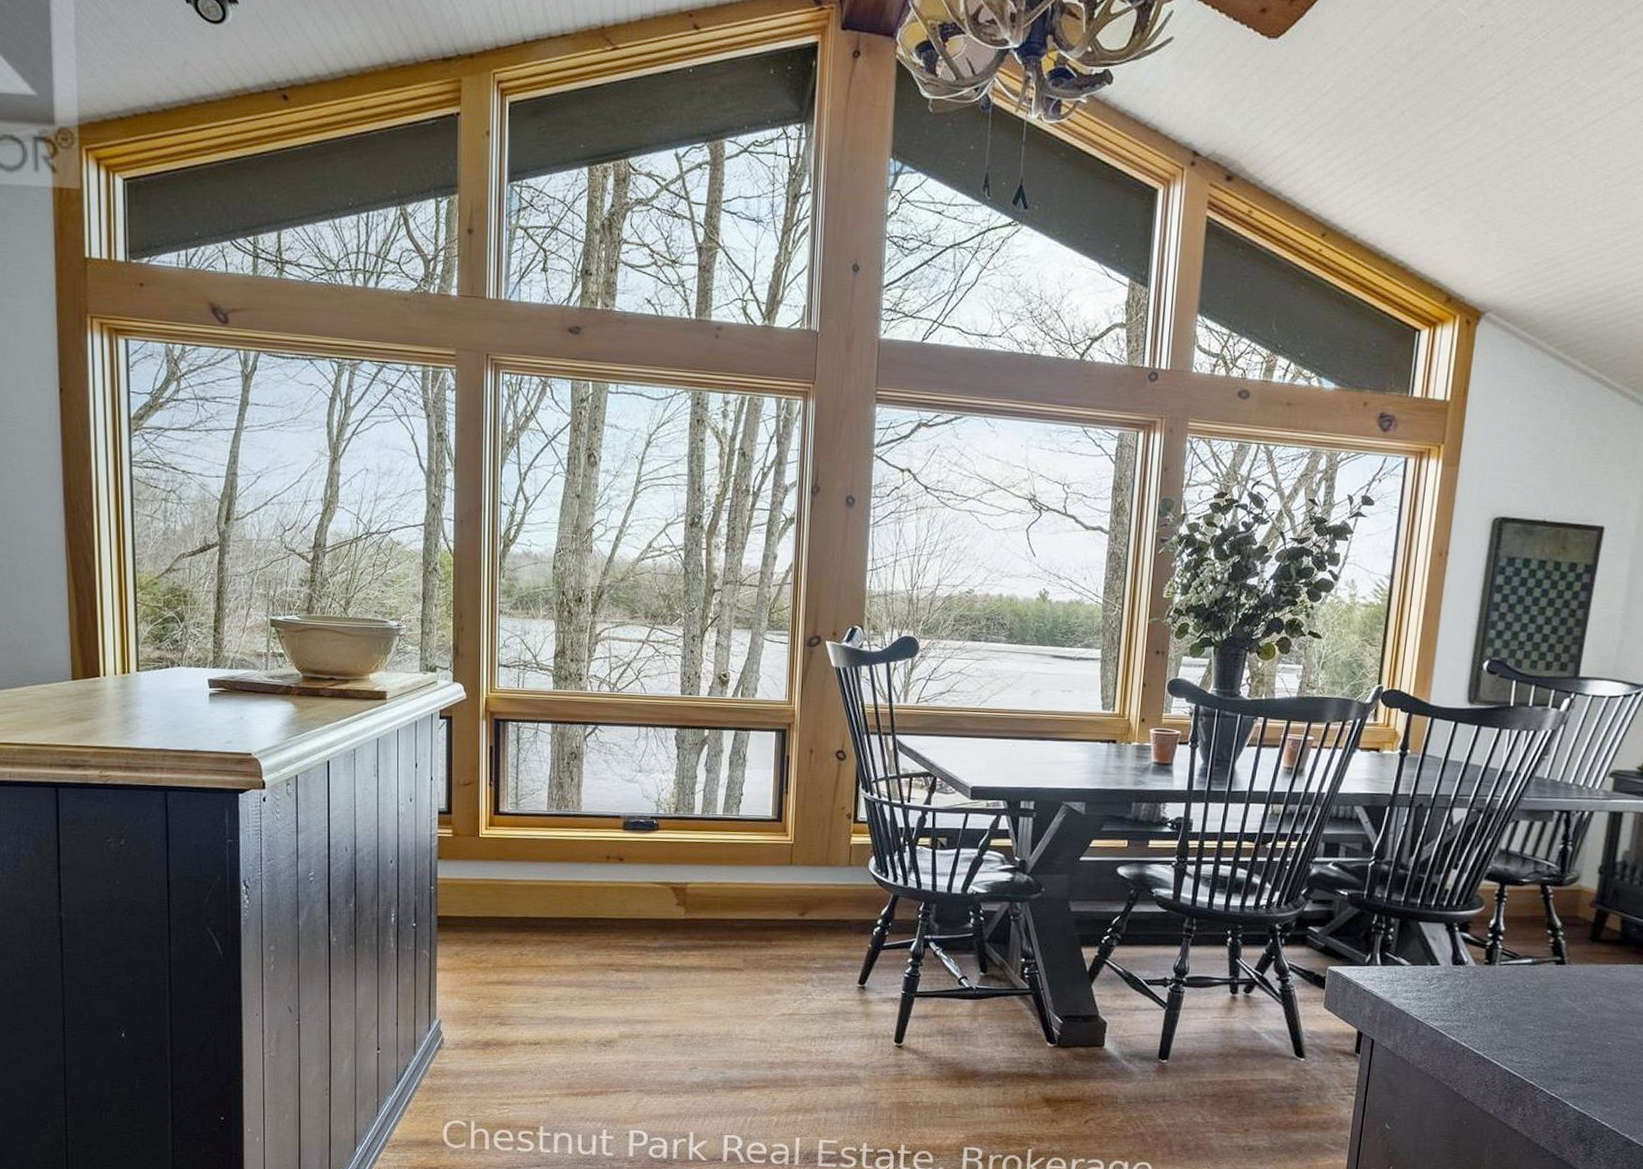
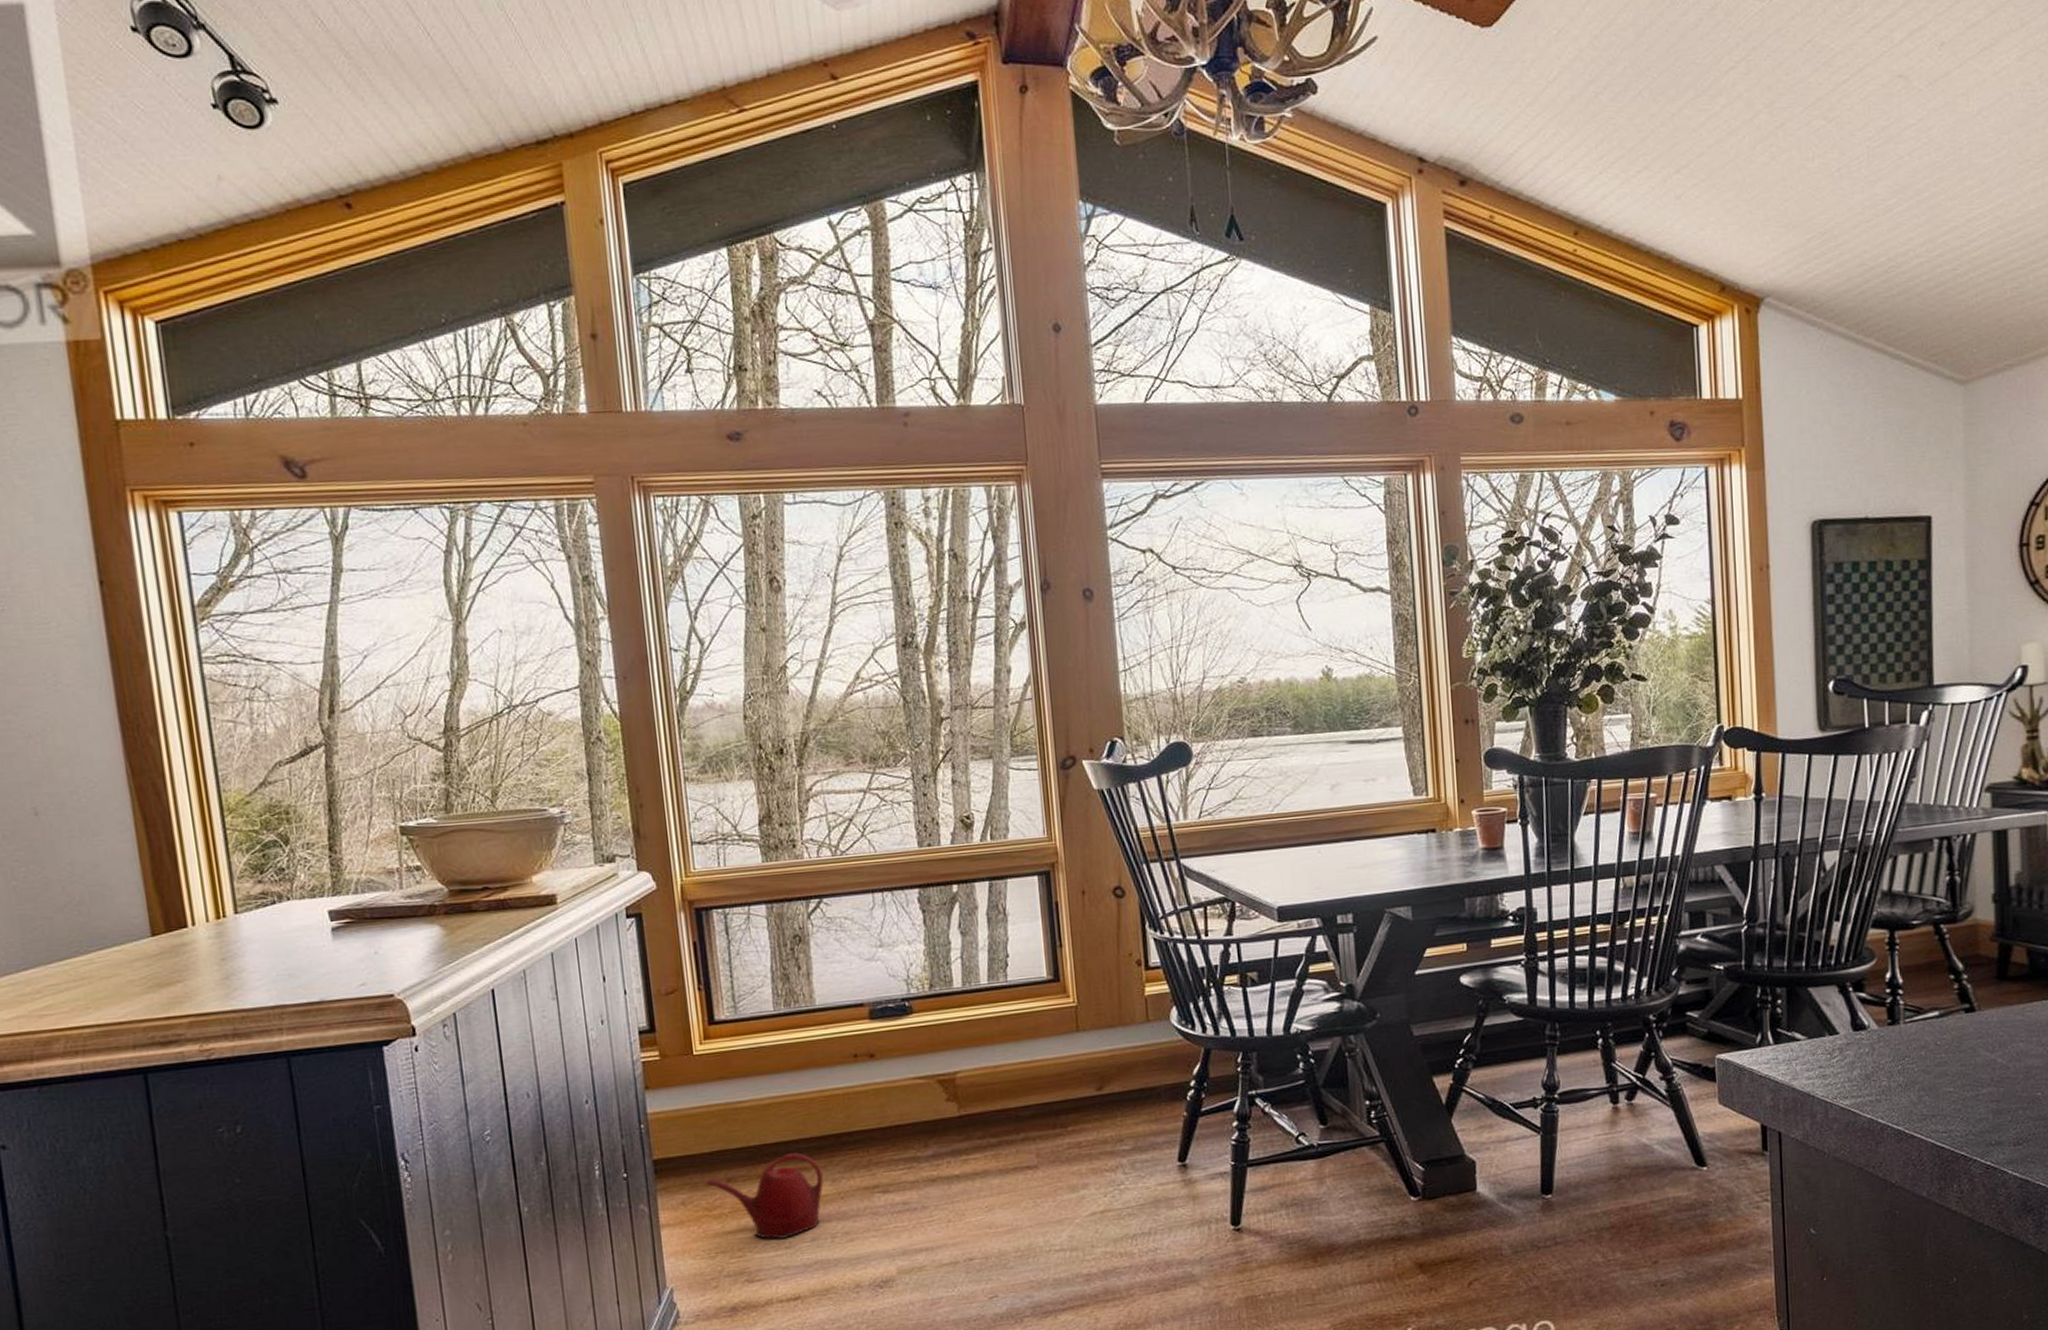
watering can: none [476,928,570,995] -> present [705,1153,824,1240]

